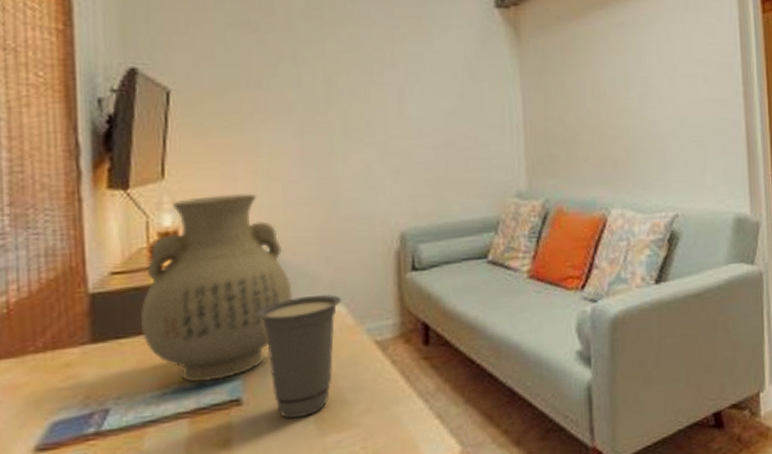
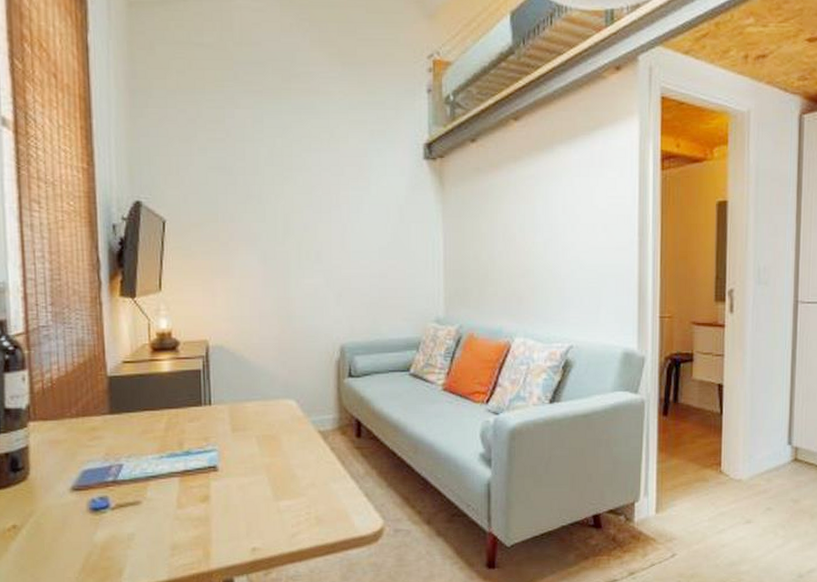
vase: present [141,193,293,383] -> none [145,306,256,451]
cup: present [256,294,341,419] -> none [229,390,293,485]

